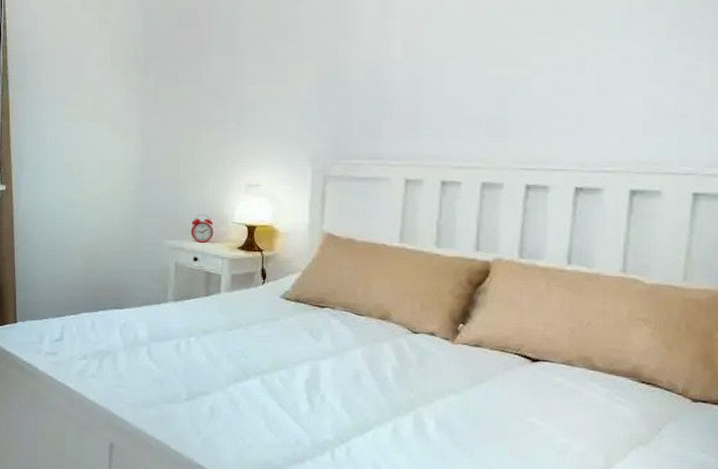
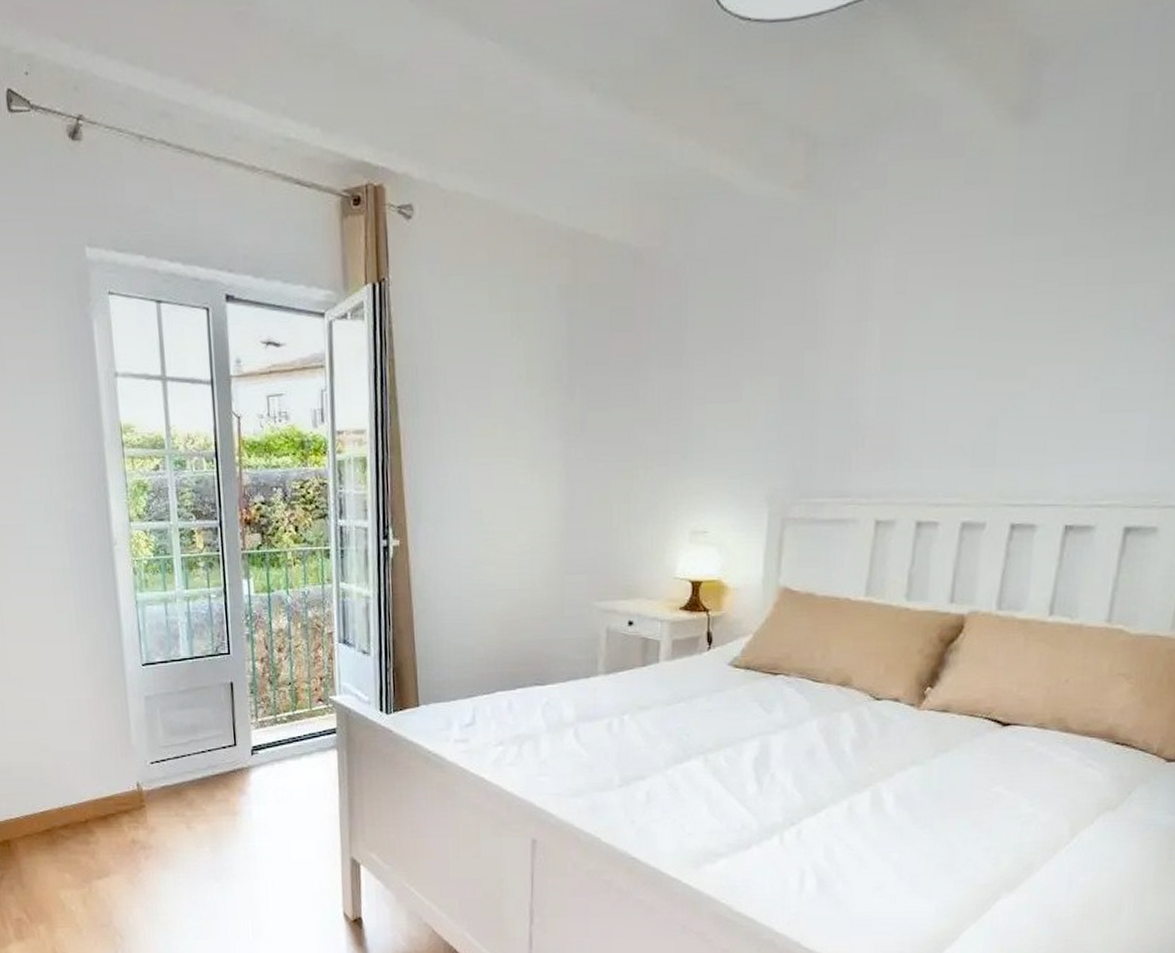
alarm clock: present [190,214,214,243] -> none [625,569,652,604]

